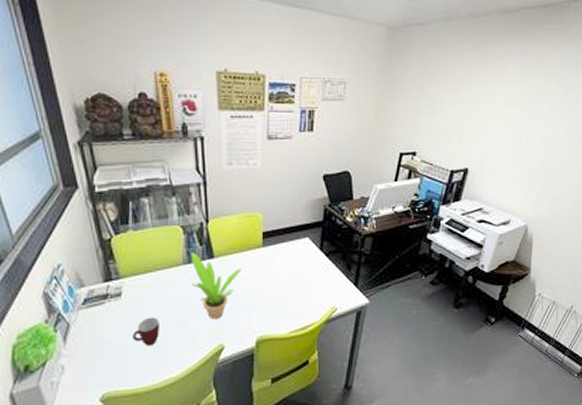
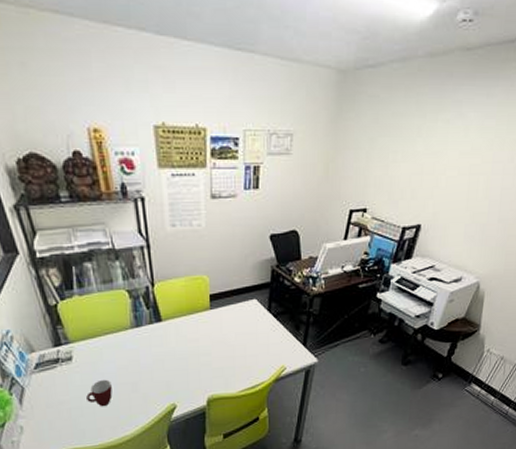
potted plant: present [190,252,242,320] -> none [137,316,190,381]

